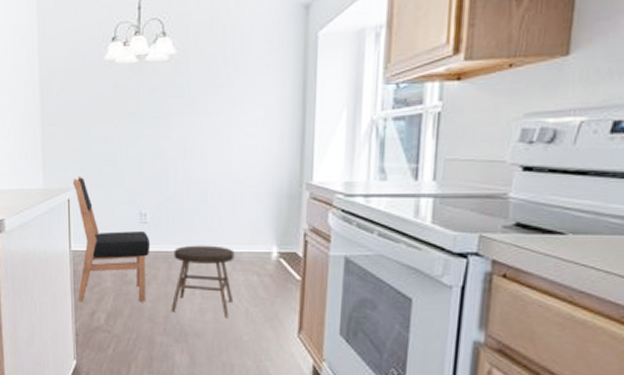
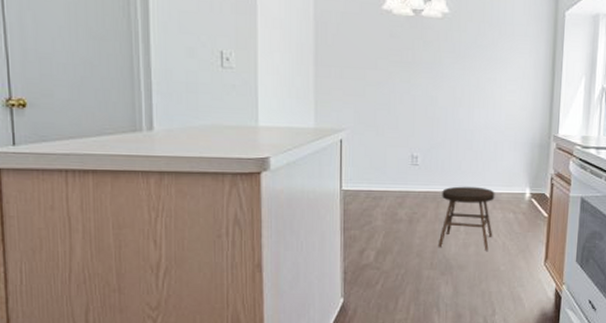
dining chair: present [73,175,151,303] -> none [346,117,421,241]

